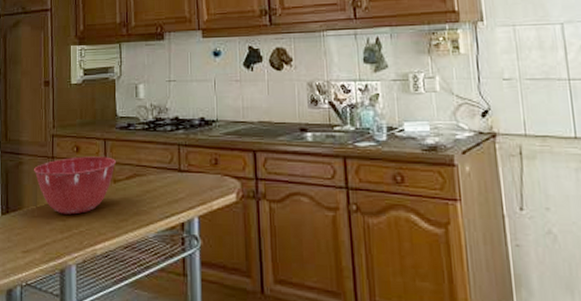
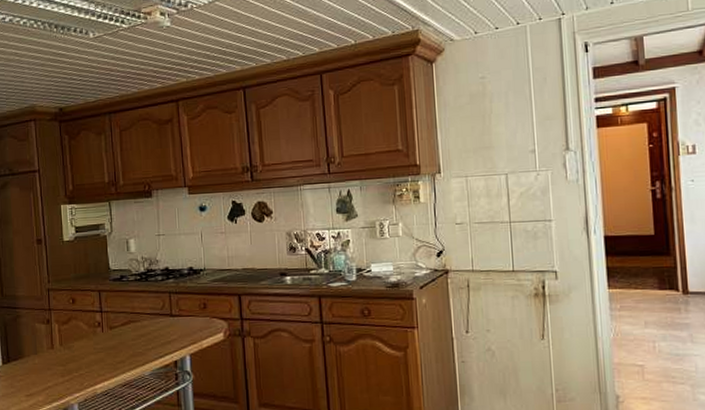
mixing bowl: present [34,156,117,215] -> none [32,306,112,360]

